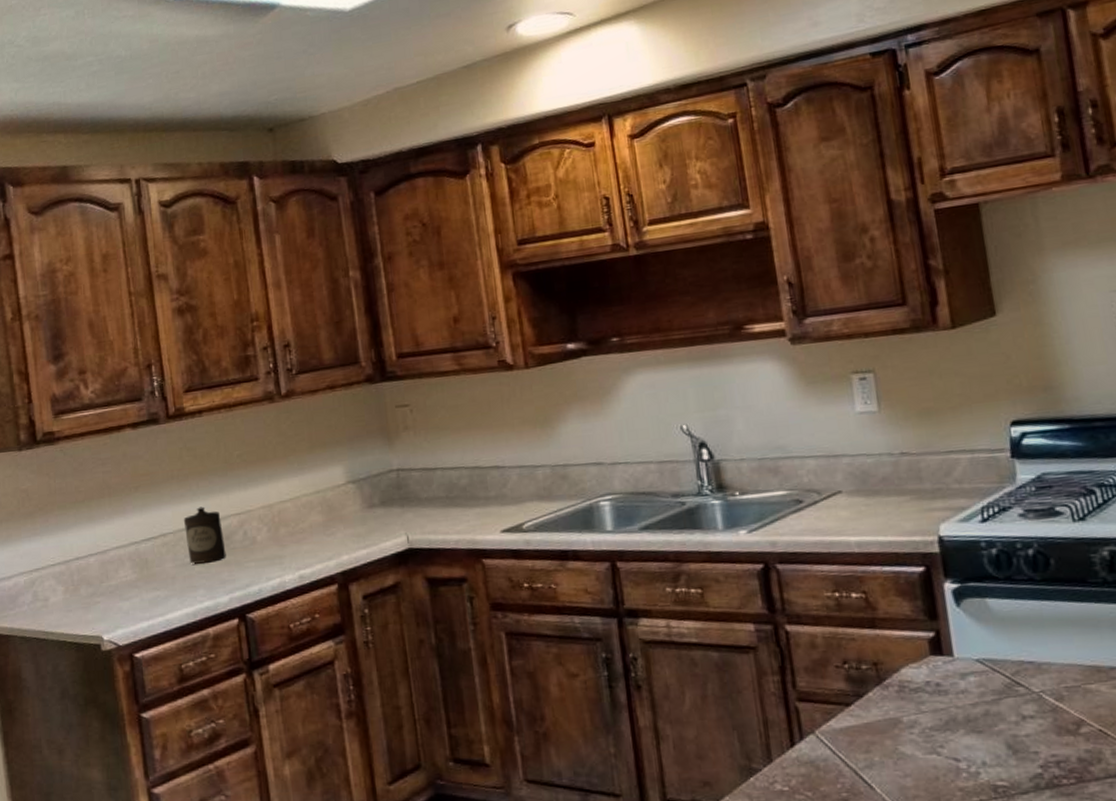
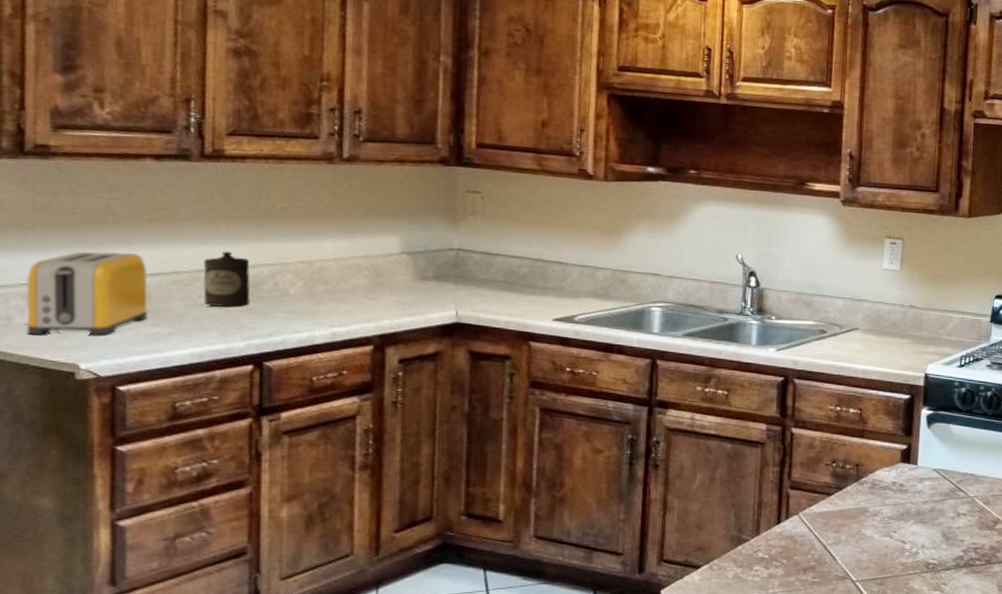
toaster: none [53,522,147,613] -> present [25,251,148,335]

